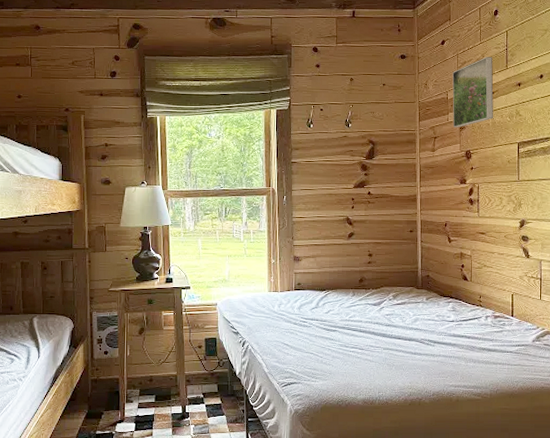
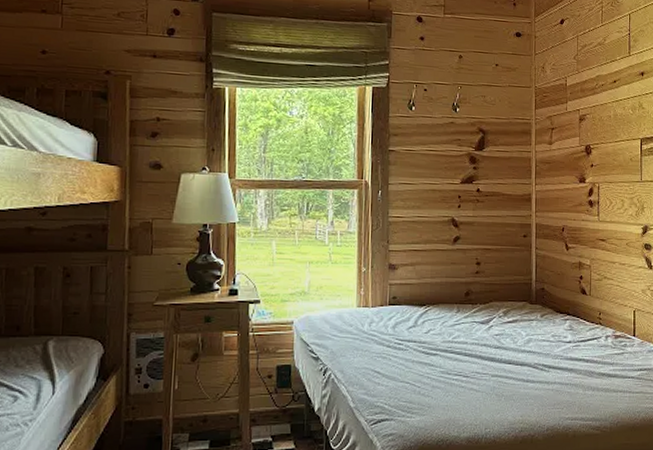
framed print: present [452,57,494,128] -> none [571,41,616,119]

